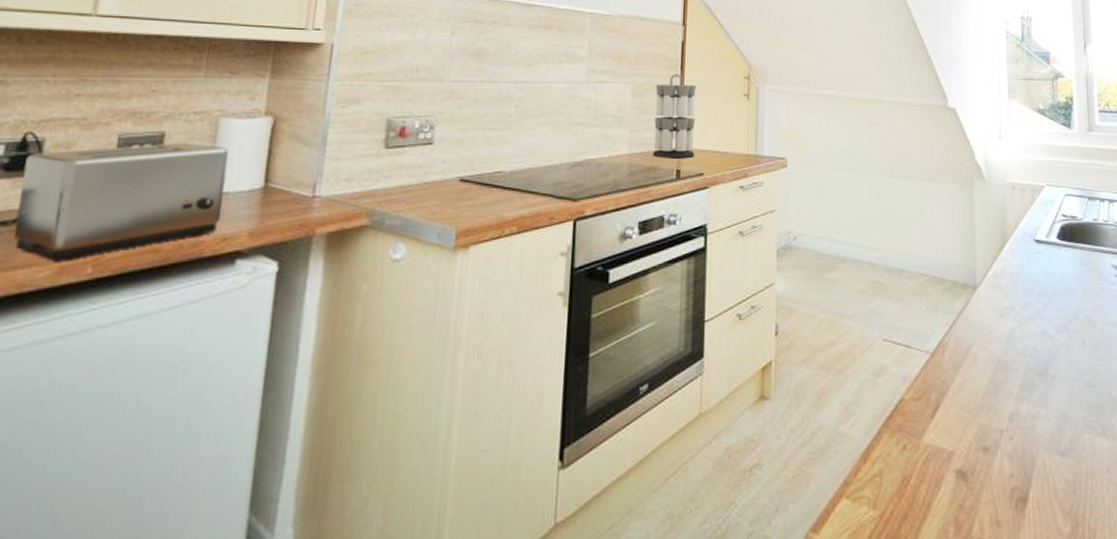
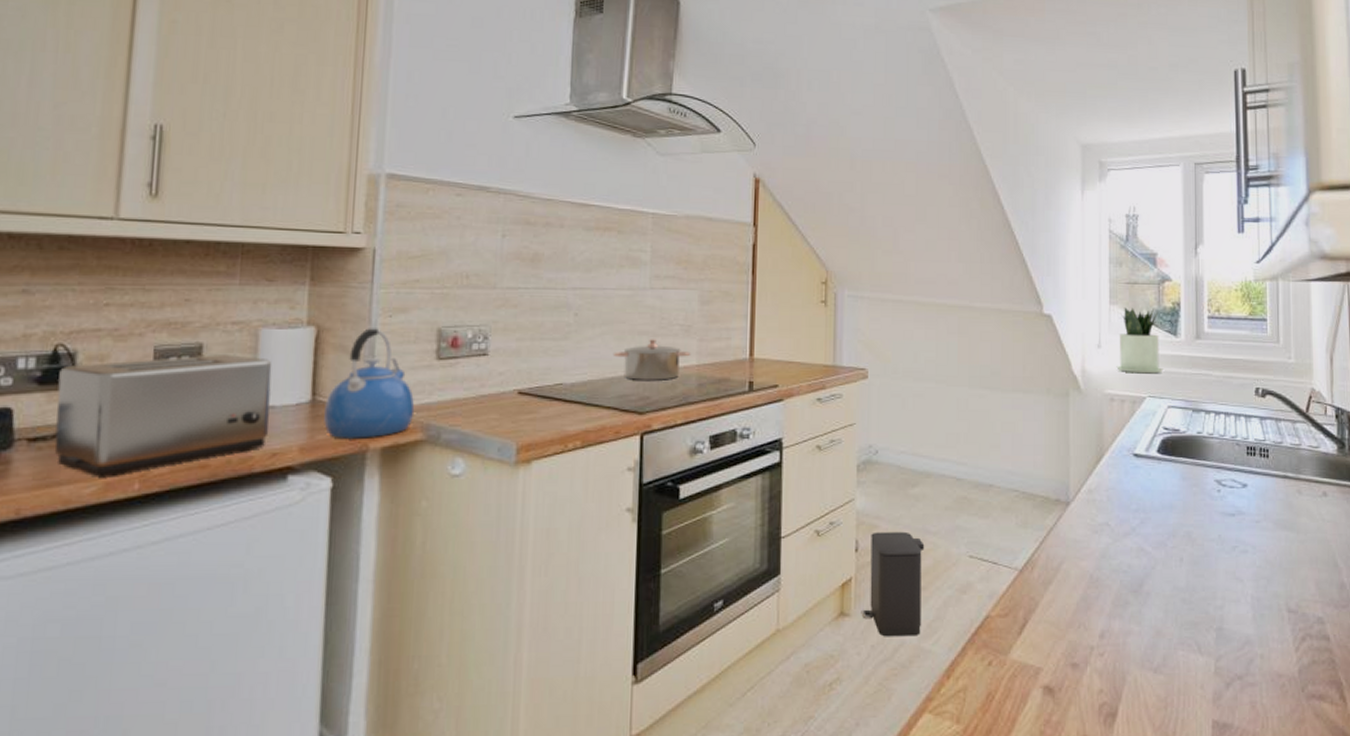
kettle: none [274,118,362,224] -> present [324,328,415,438]
cooking pot: none [550,129,623,169] -> present [612,339,691,380]
spice rack: present [653,73,696,159] -> none [723,278,769,370]
pedal bin: none [780,315,841,421] -> present [861,531,925,637]
planter: none [1016,102,1060,164] -> present [1116,307,1163,374]

